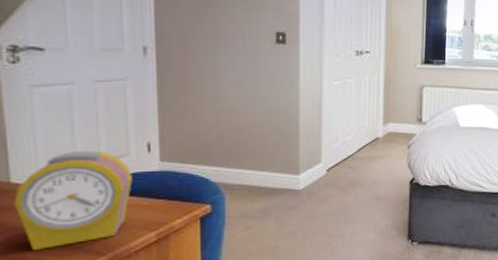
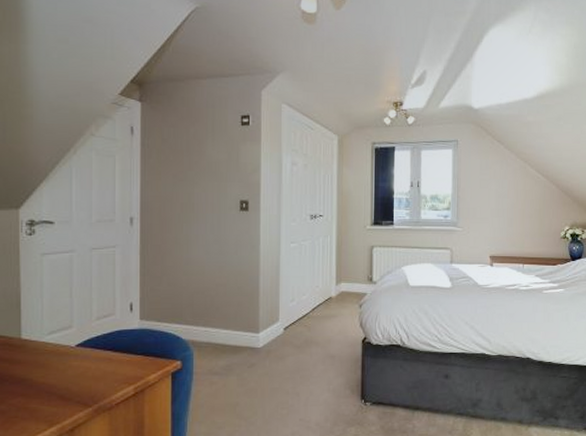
alarm clock: present [14,150,132,250] -> none [22,310,116,400]

